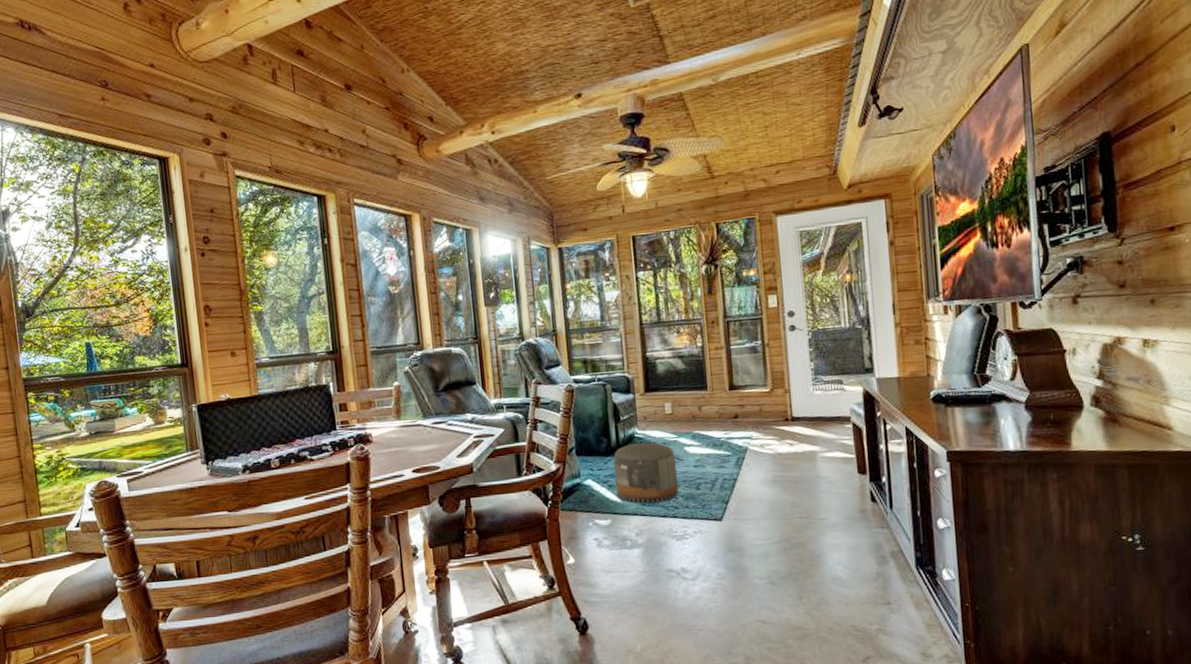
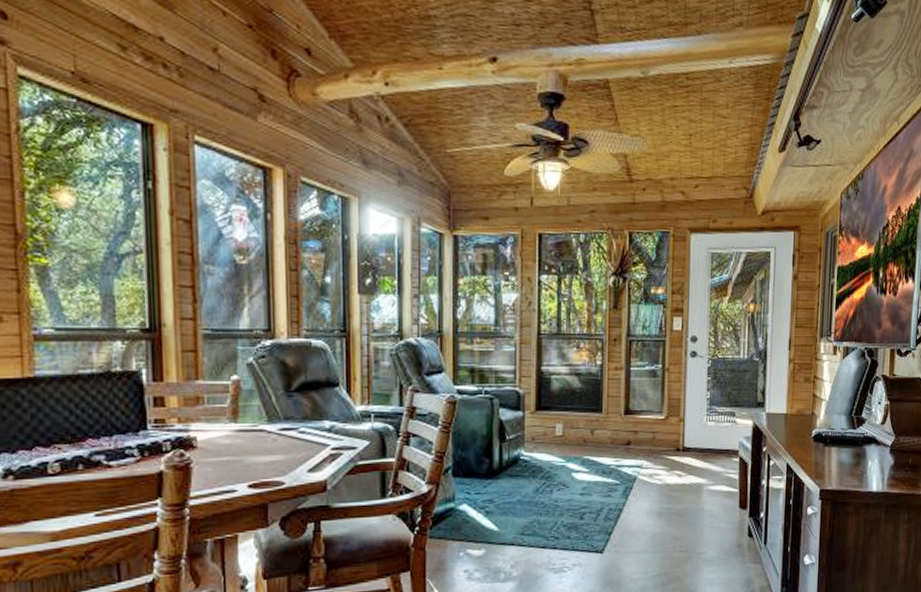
pouf: present [613,442,678,504] -> none [494,466,561,533]

